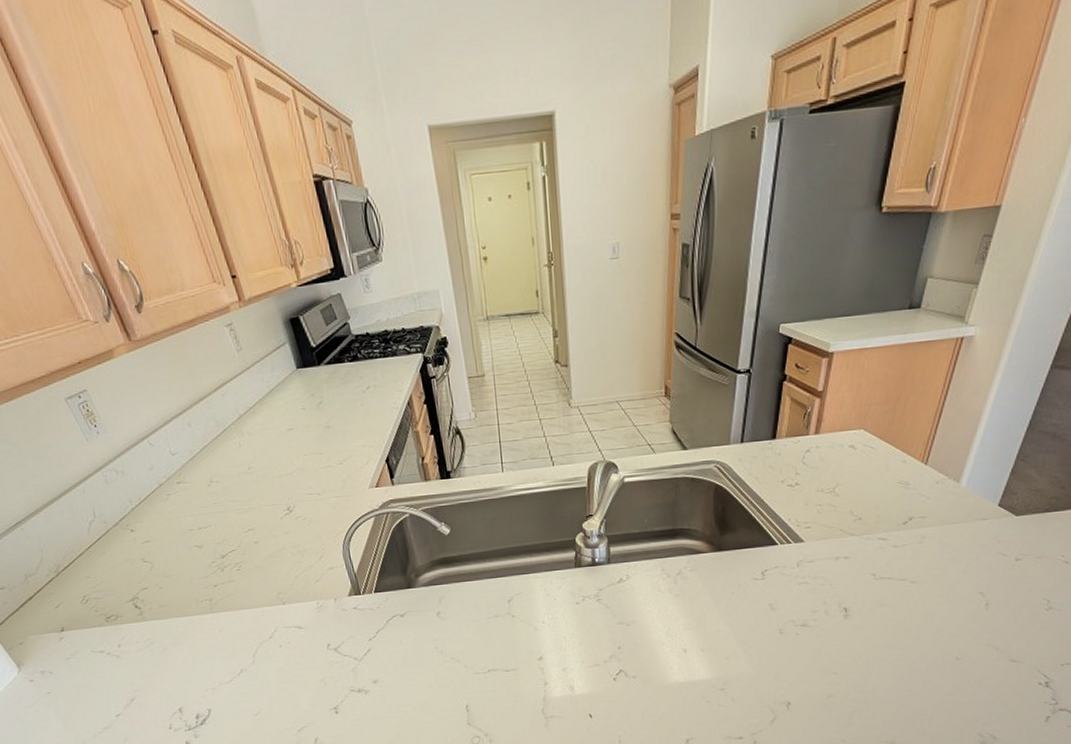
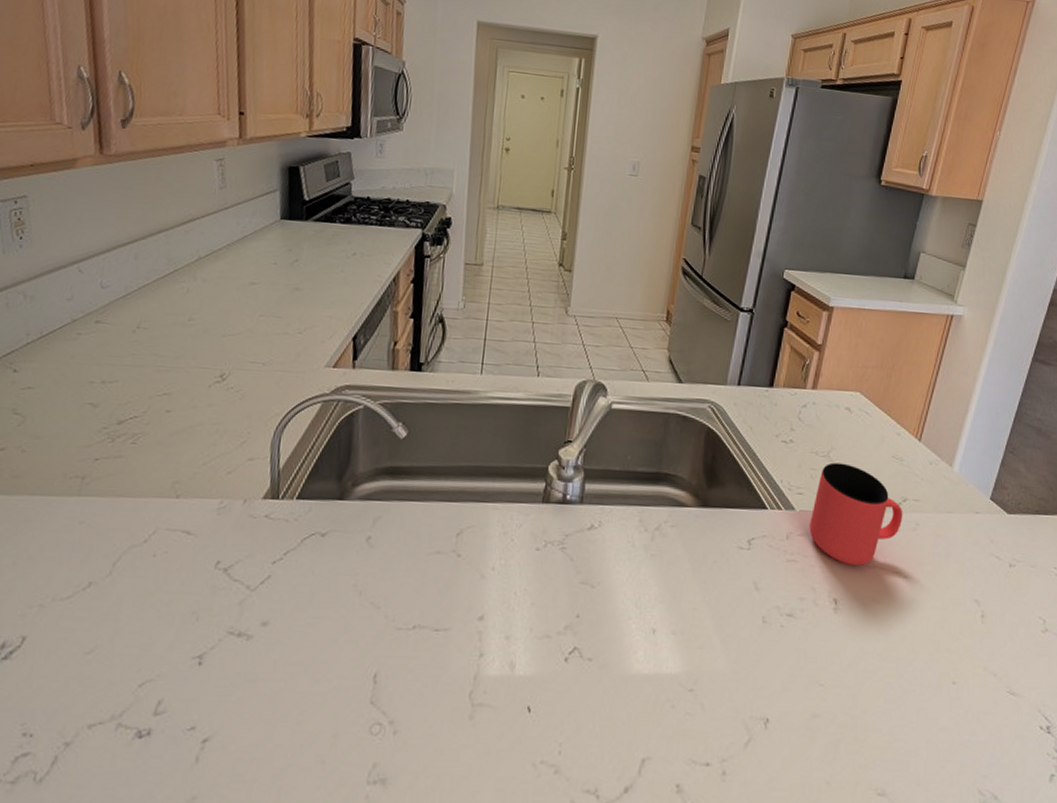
cup: none [818,495,909,580] -> present [809,462,903,566]

